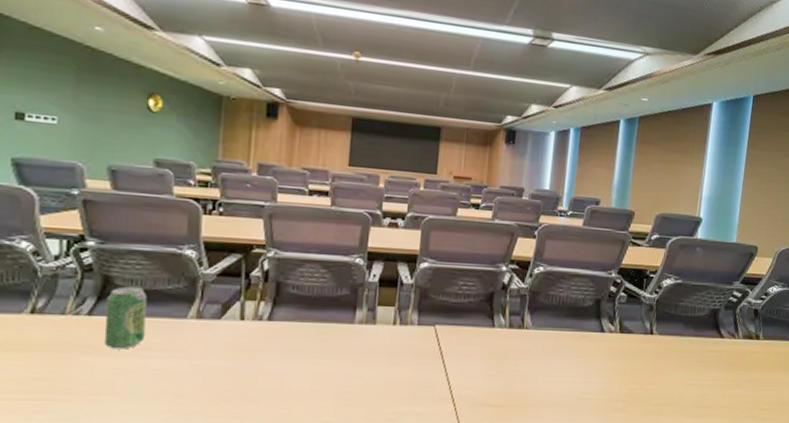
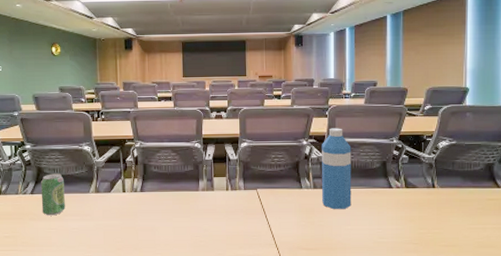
water bottle: none [518,252,561,356] -> present [322,128,352,209]

